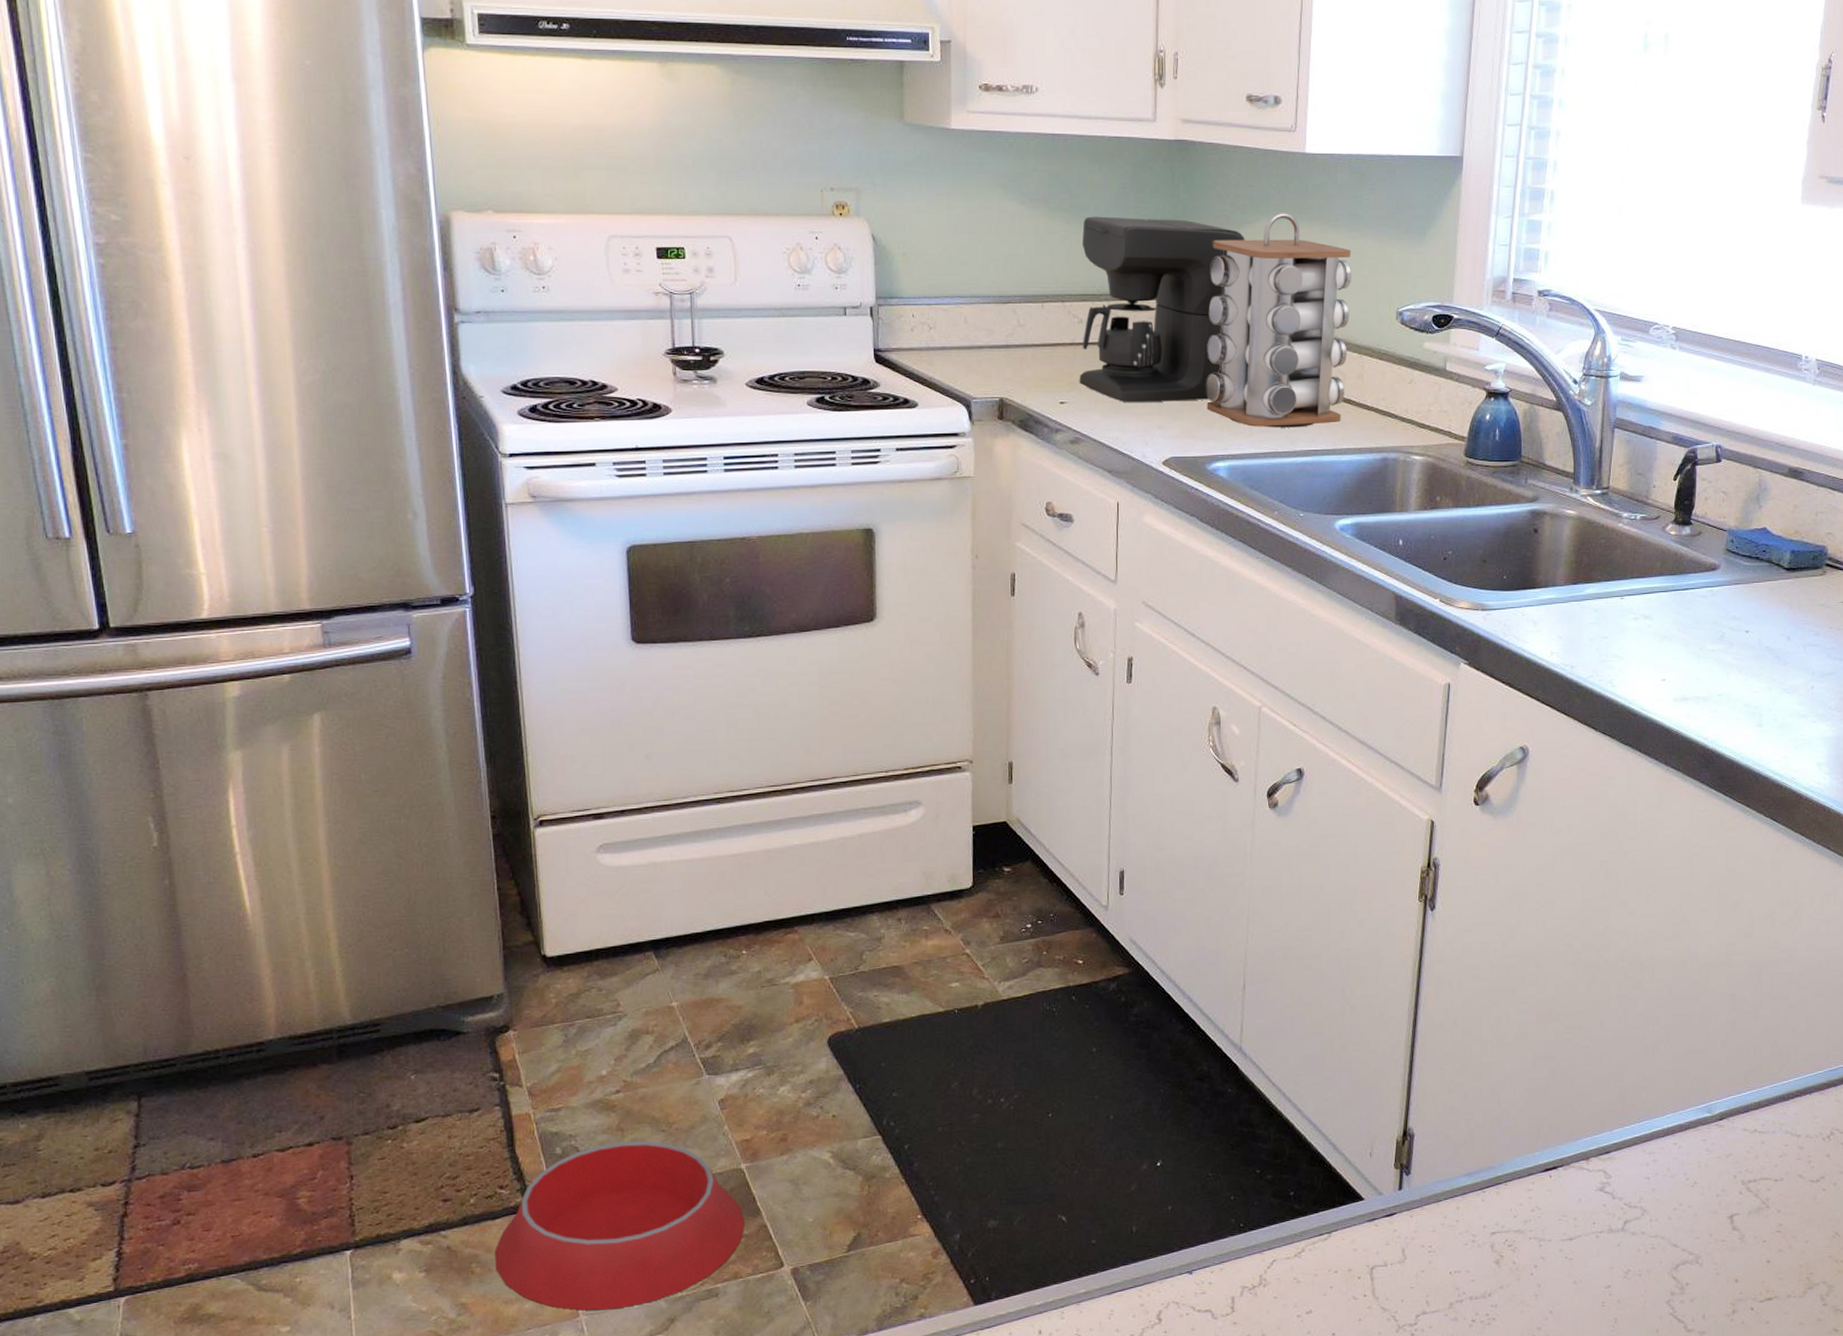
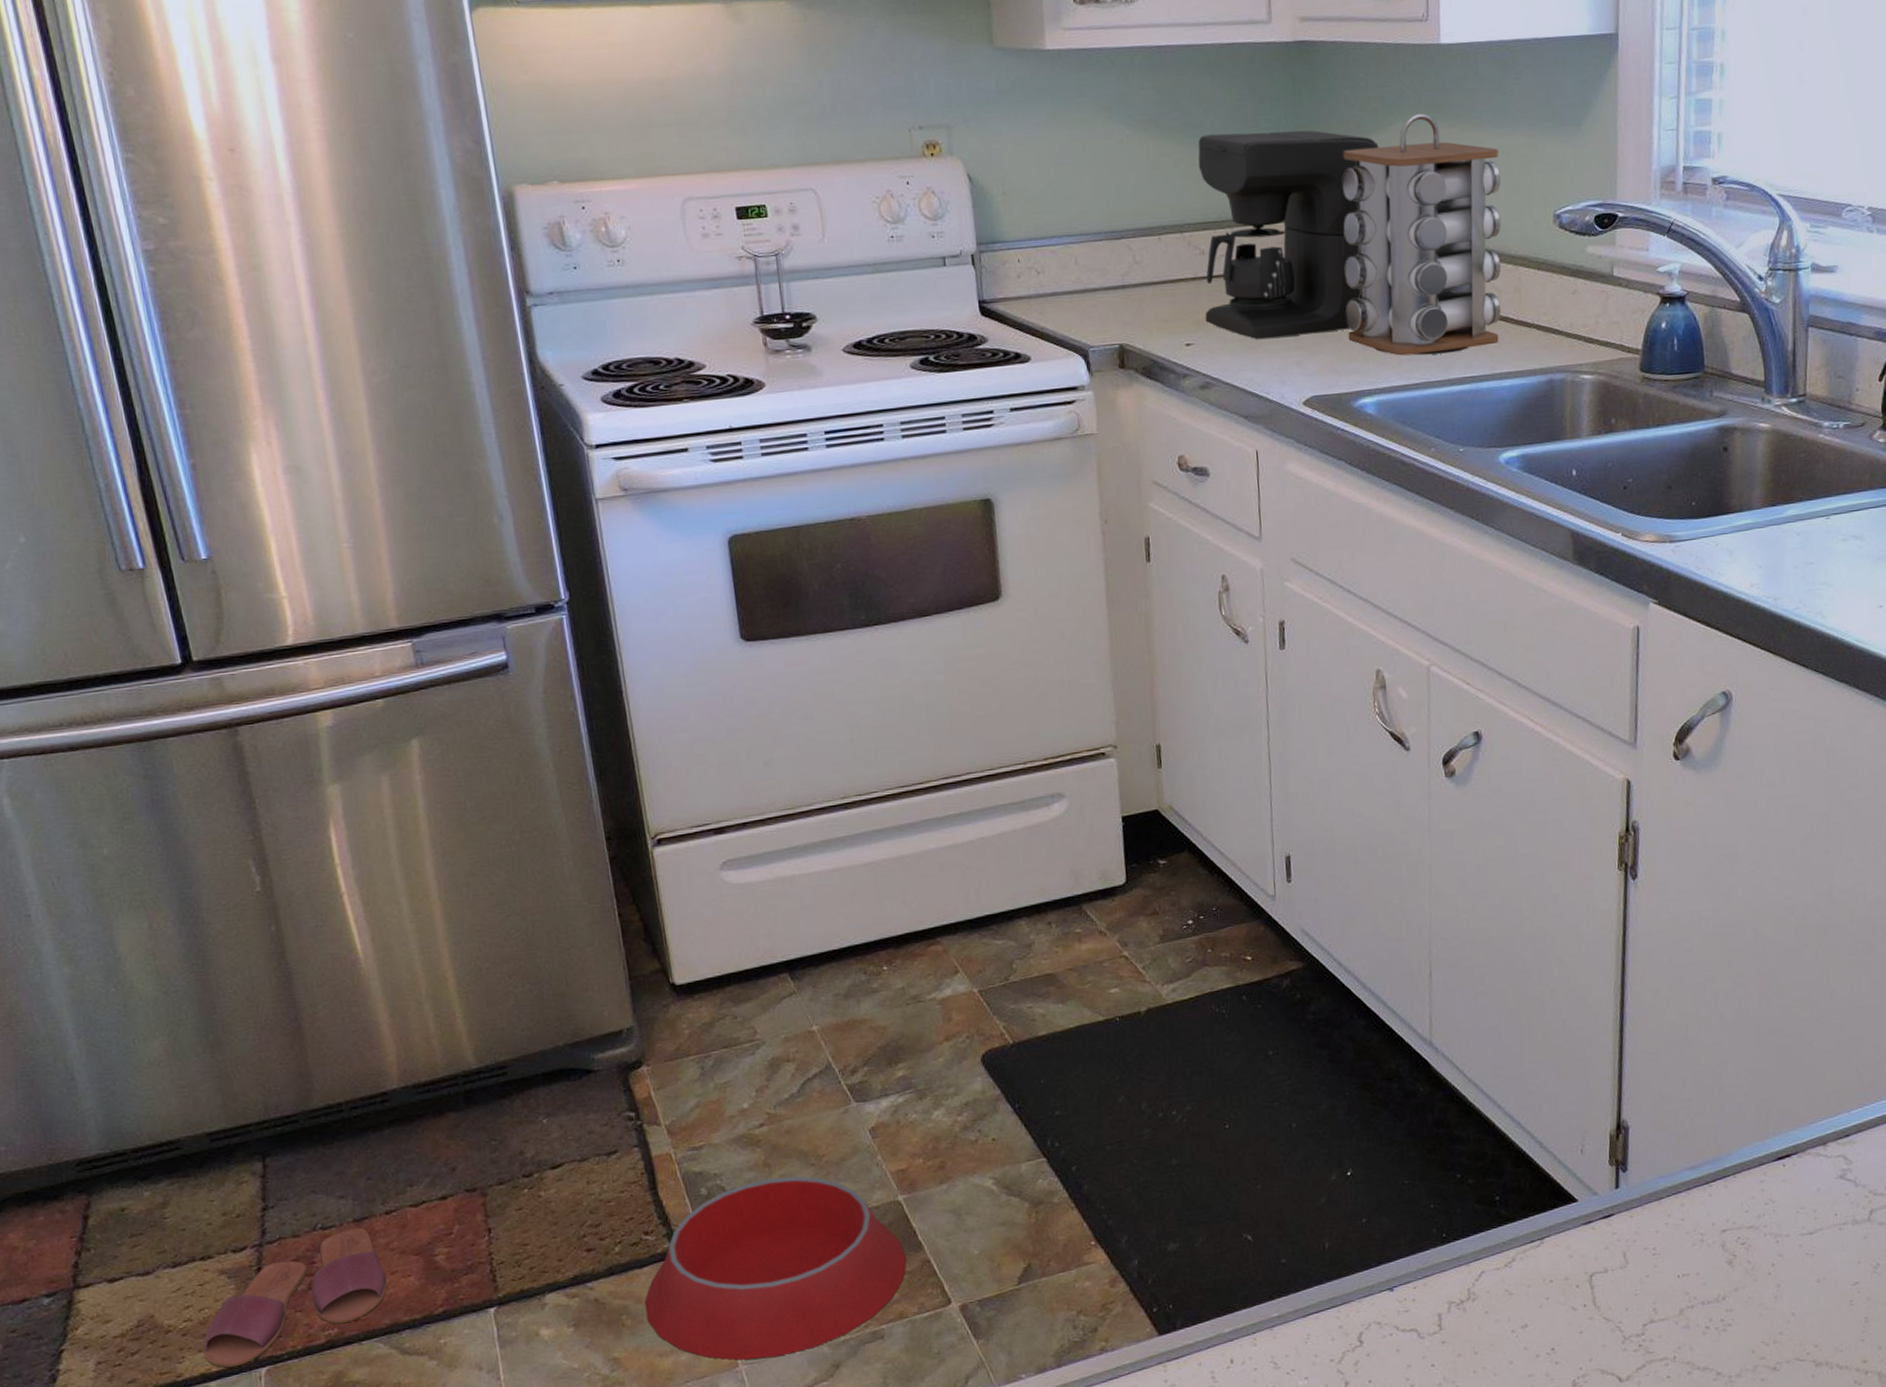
slippers: none [66,1169,249,1296] -> present [203,1228,388,1368]

